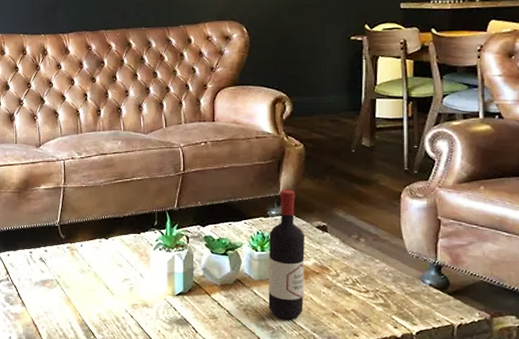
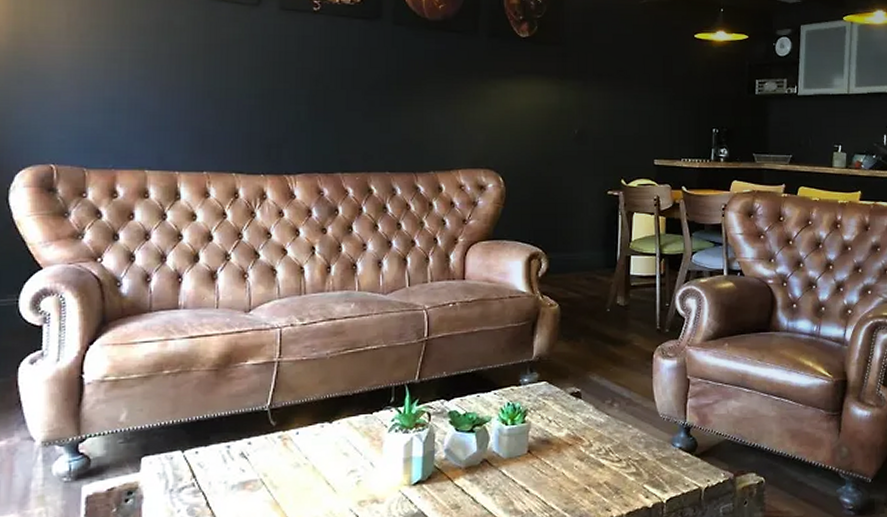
wine bottle: present [268,189,306,319] -> none [517,353,559,500]

